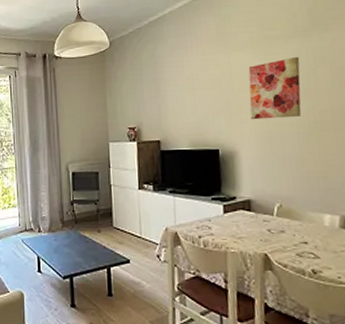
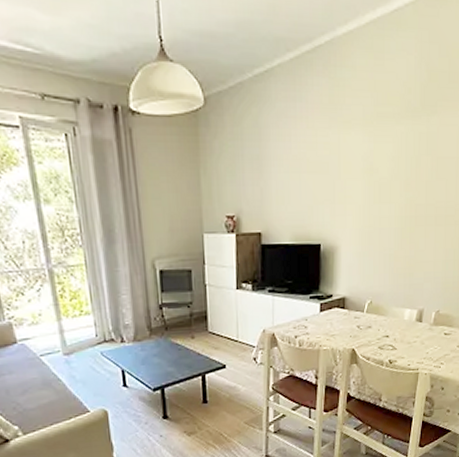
wall art: present [248,57,302,120] -> none [353,142,407,212]

